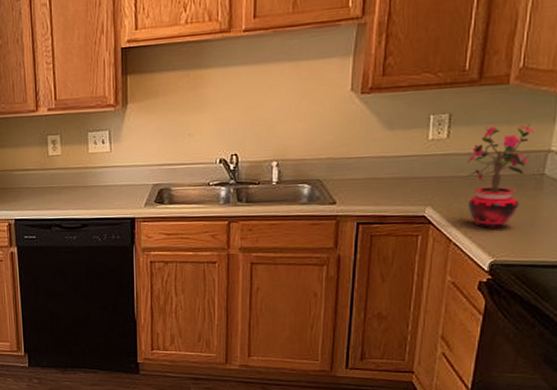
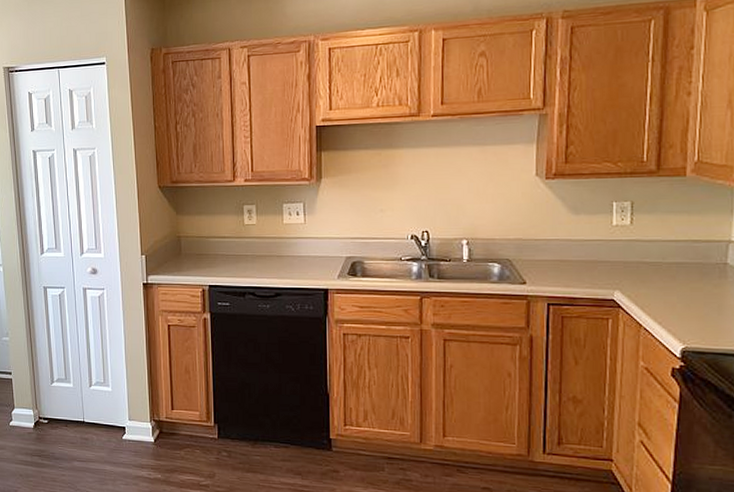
potted plant: present [465,124,534,228] -> none [651,215,713,314]

